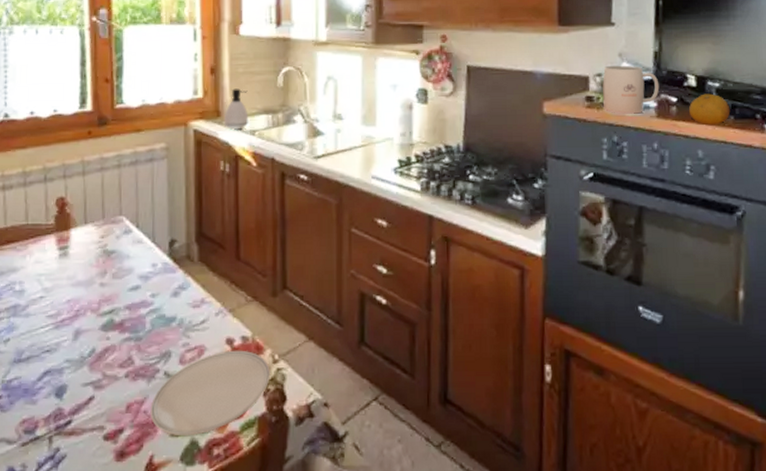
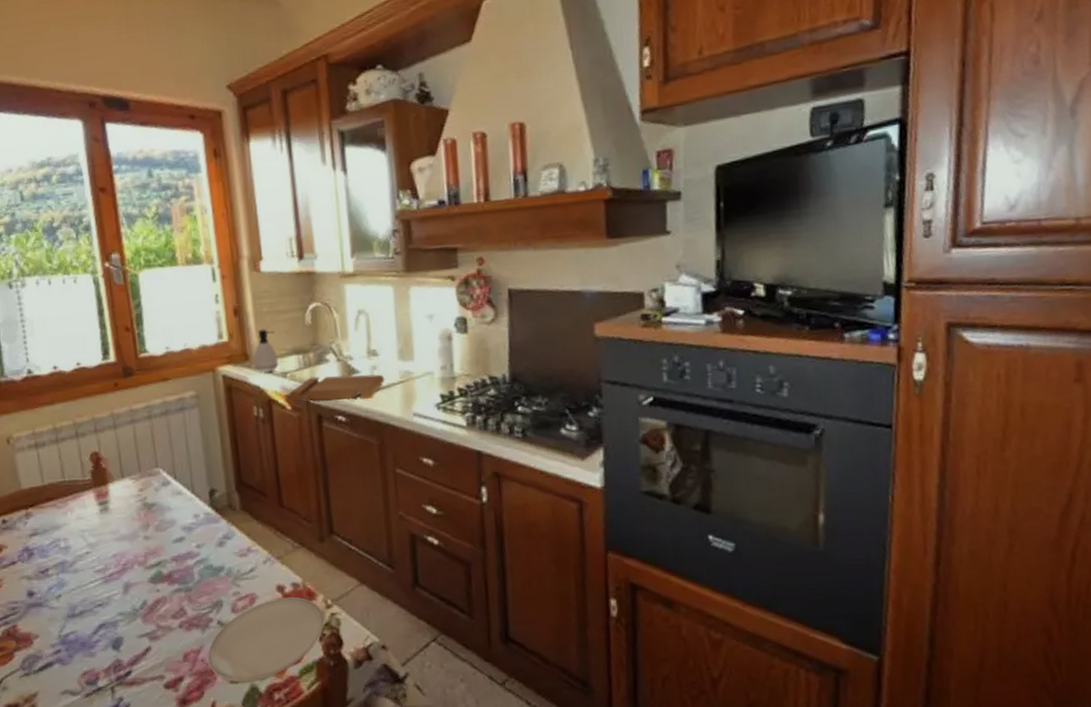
cutting board: none [255,136,348,160] -> present [288,374,385,402]
mug: present [602,65,660,115] -> none [659,277,724,333]
fruit: present [689,93,731,126] -> none [758,303,805,339]

